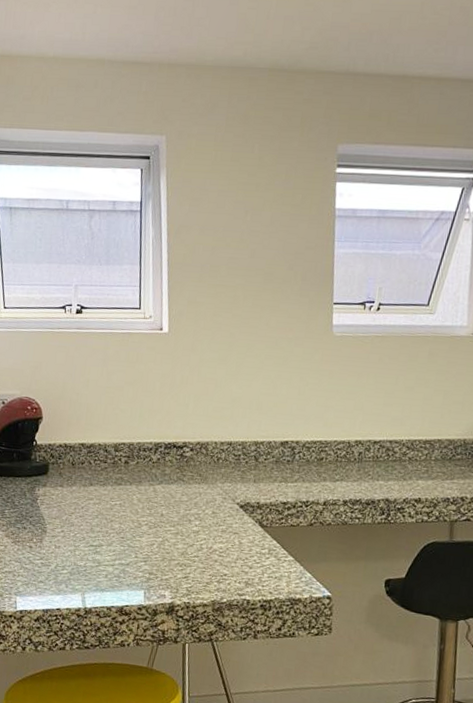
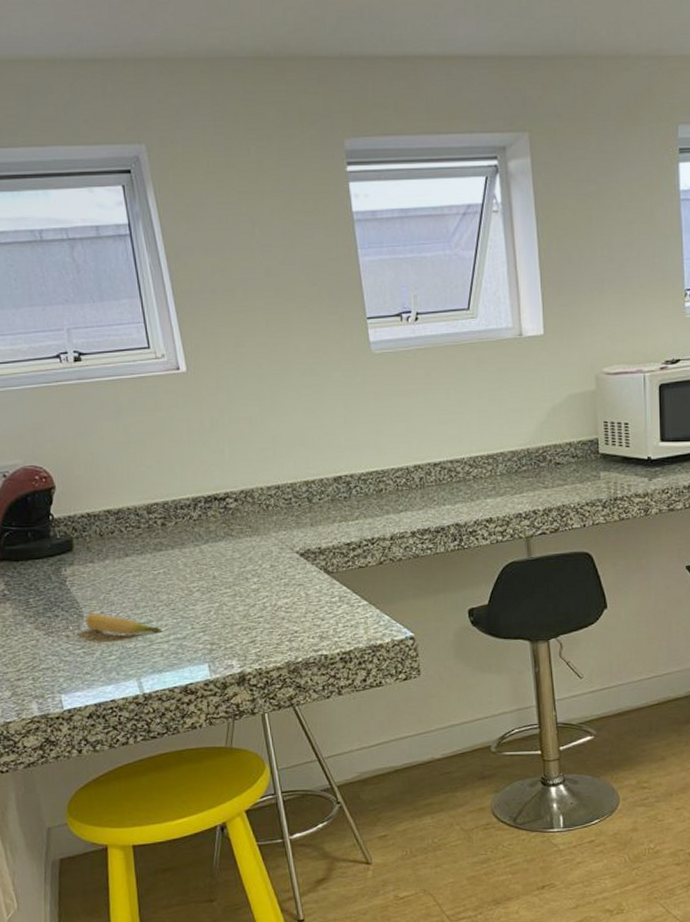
banana: none [47,530,111,556] -> present [86,613,163,635]

